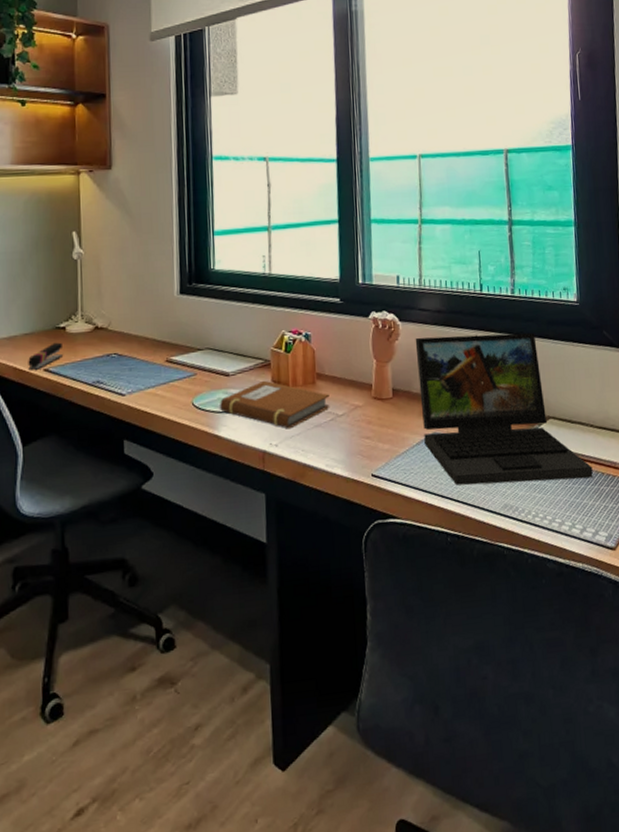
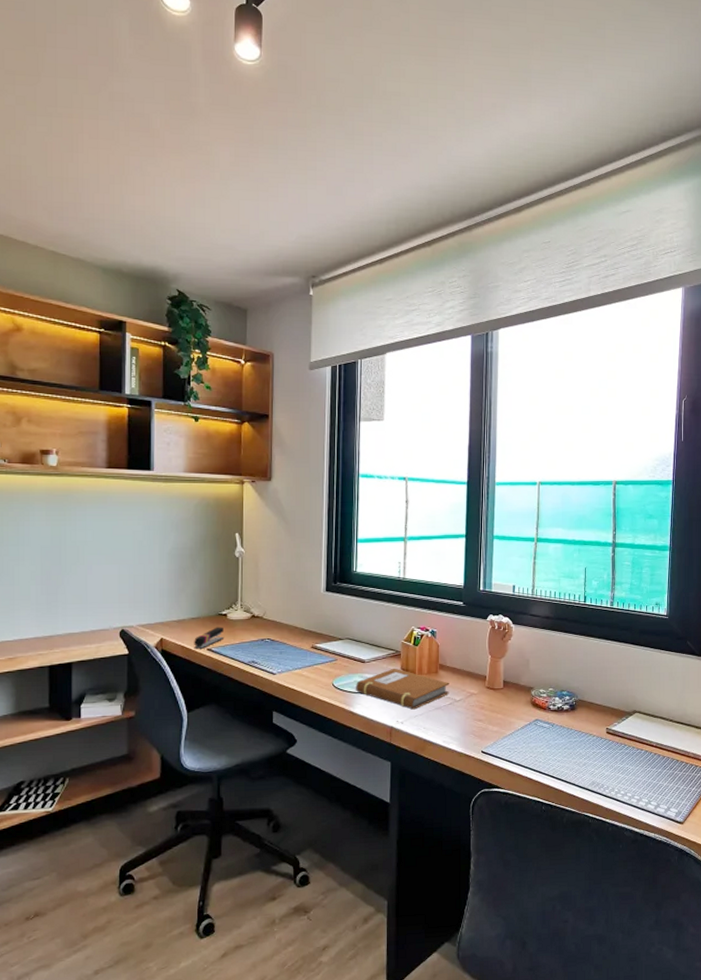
laptop: present [415,333,593,485] -> none [525,638,669,765]

